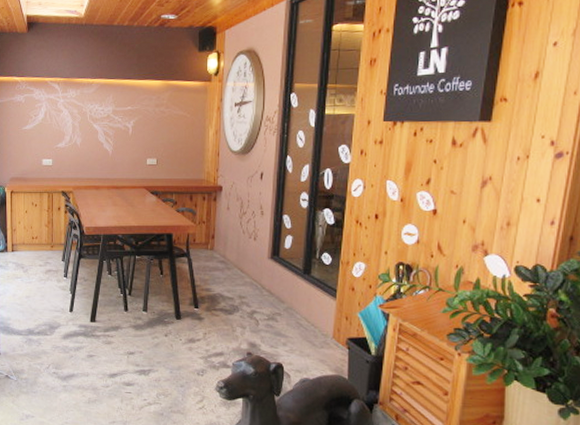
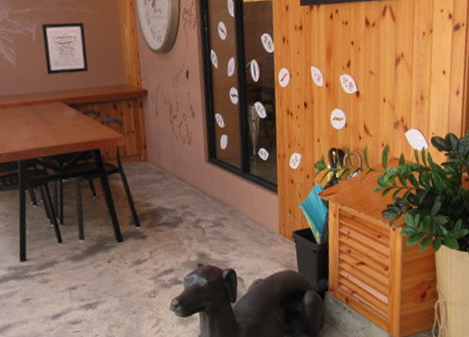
wall art: none [136,120,174,165] -> present [41,22,88,75]

